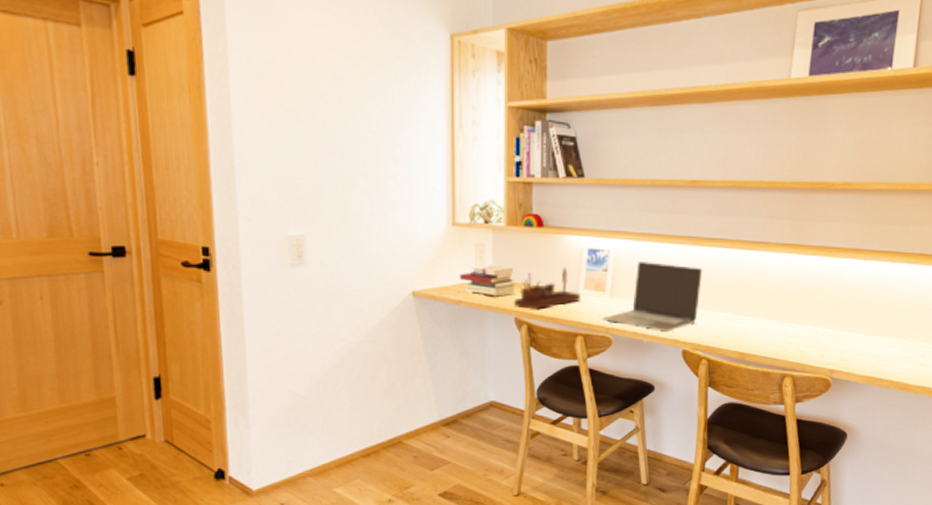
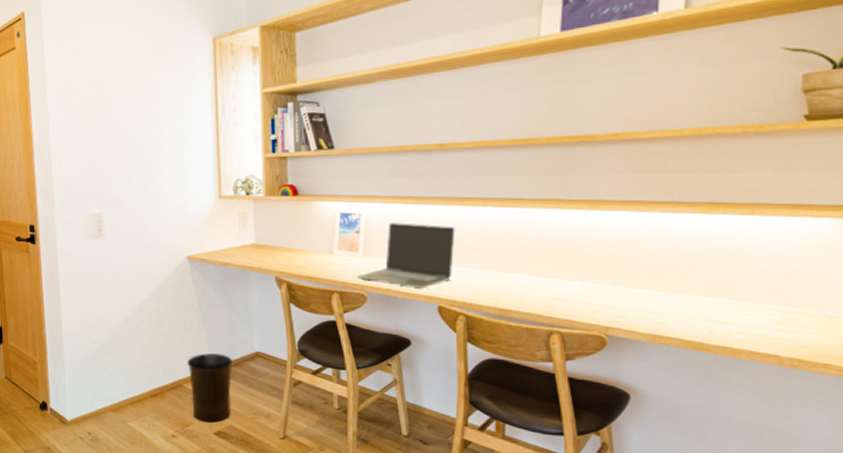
waste bin: none [409,404,463,483] -> present [187,353,232,423]
books: present [460,264,514,297] -> none [227,230,274,259]
desk organizer: present [514,267,581,310] -> none [274,230,335,270]

